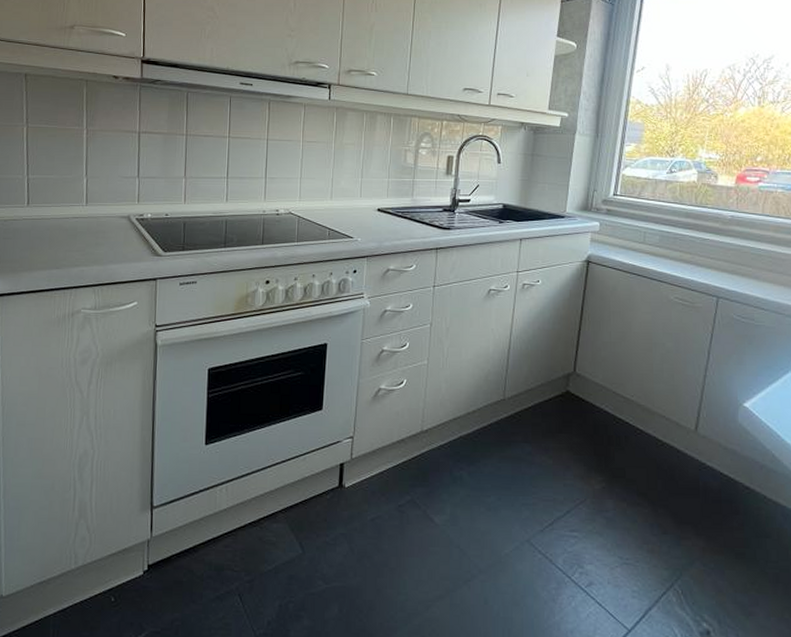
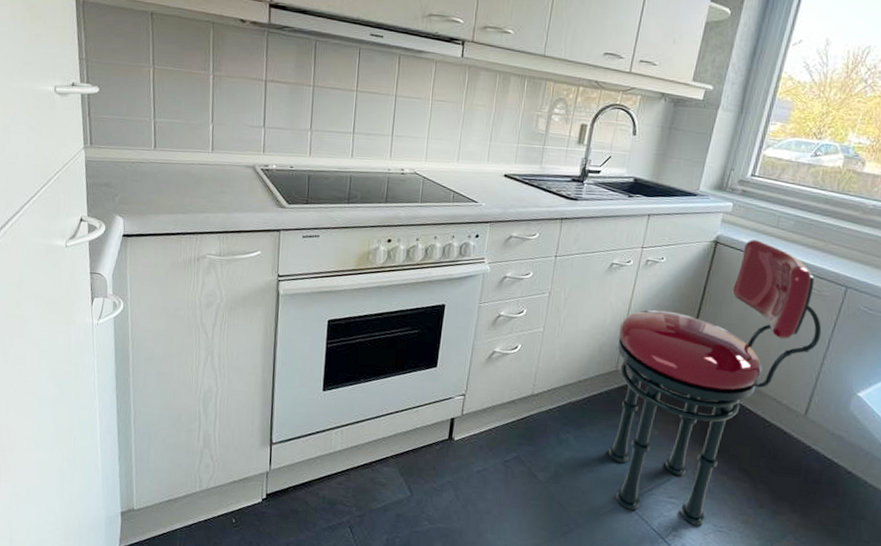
stool: none [501,257,700,560] -> present [609,240,822,526]

